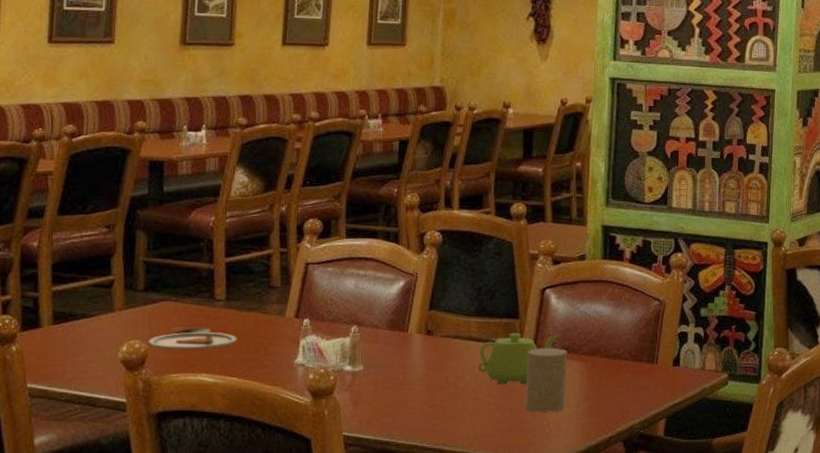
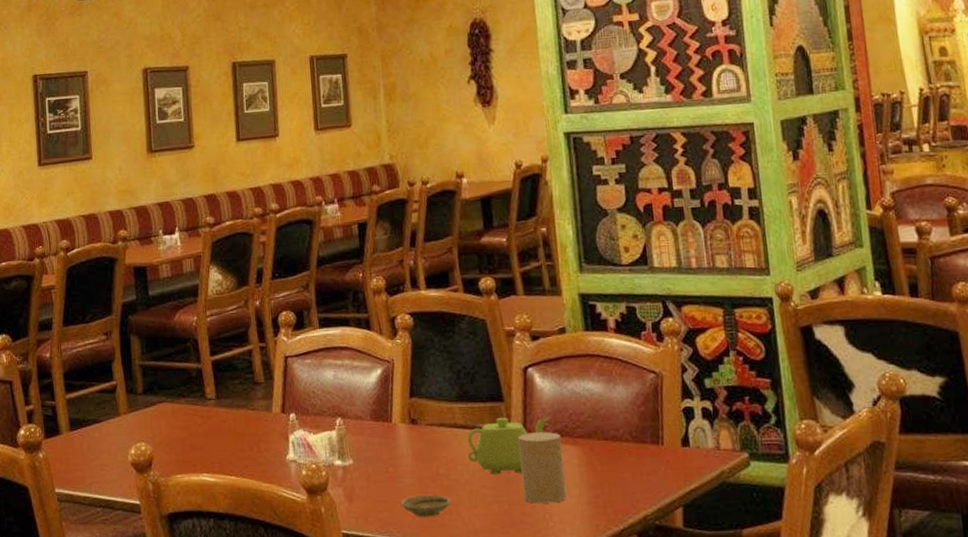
dinner plate: present [148,327,237,351] -> none [152,427,231,451]
saucer: none [406,401,456,422] -> present [400,494,452,517]

